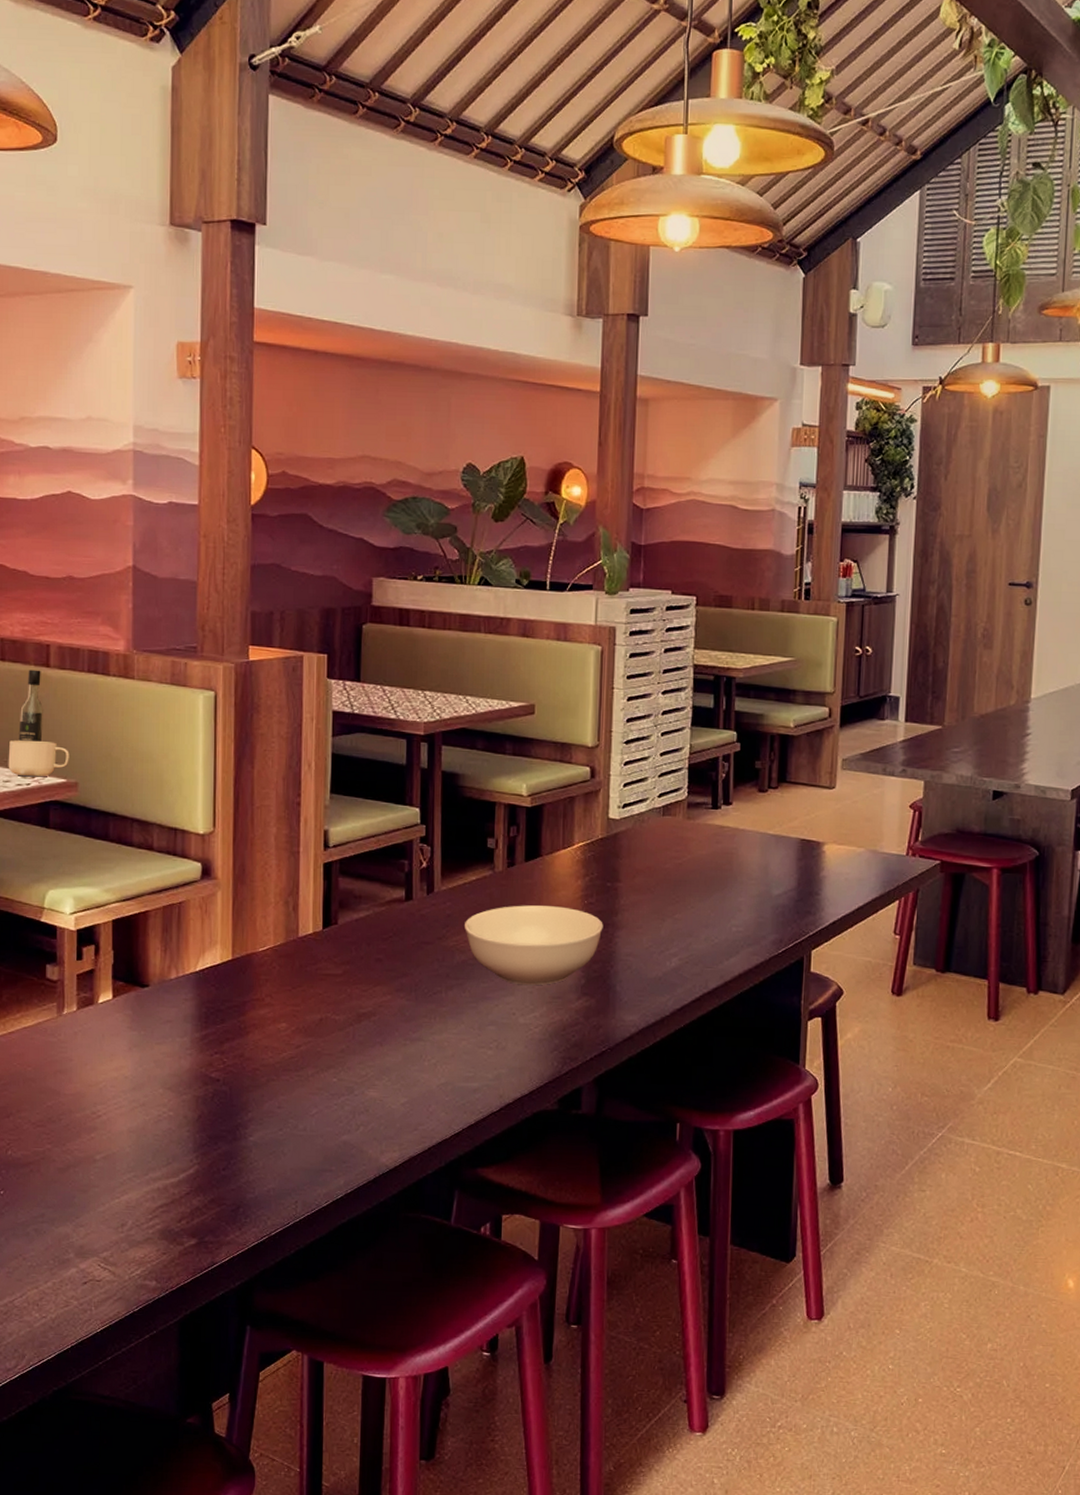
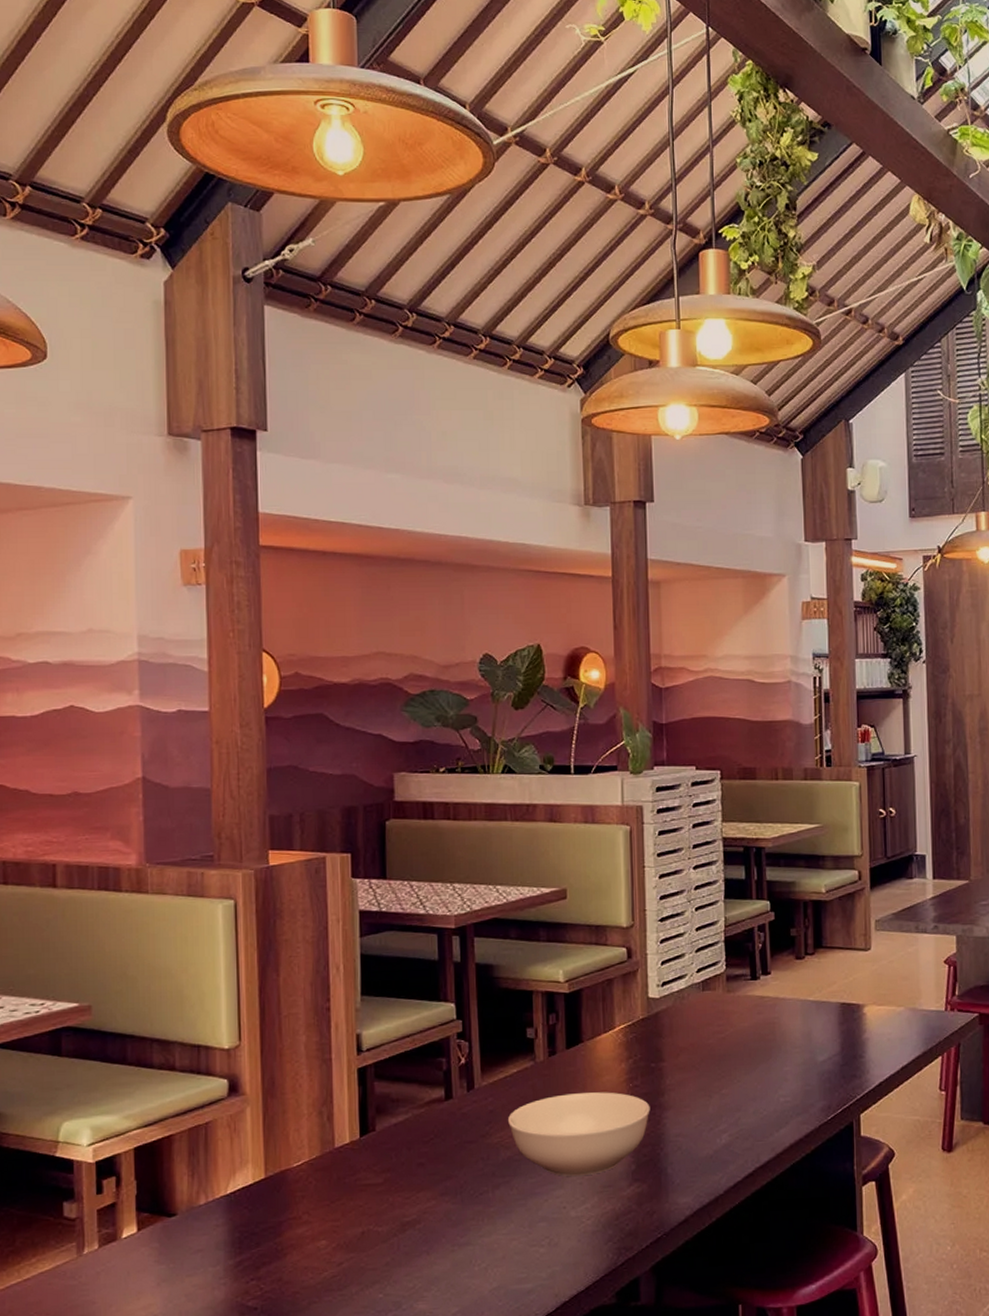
cup: present [8,739,69,777] -> none [14,964,81,1004]
bottle: present [18,669,44,742] -> none [25,891,52,967]

